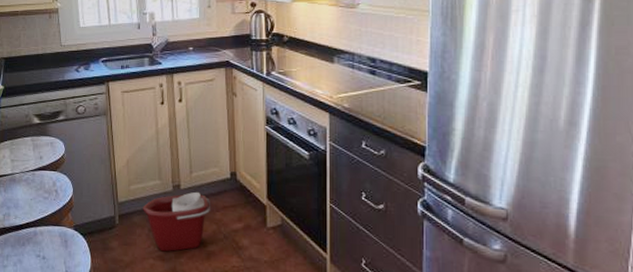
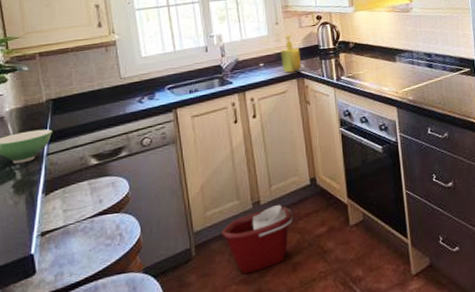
soap dispenser: none [211,20,232,61] -> present [281,34,302,73]

